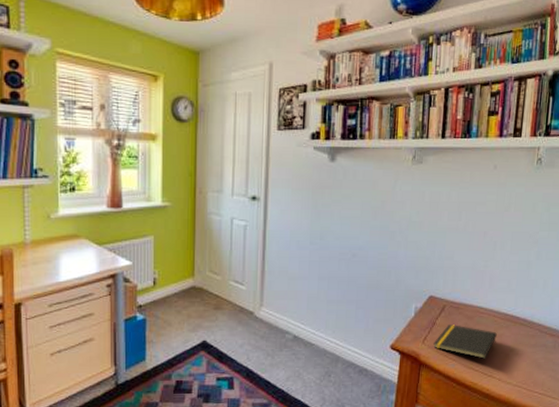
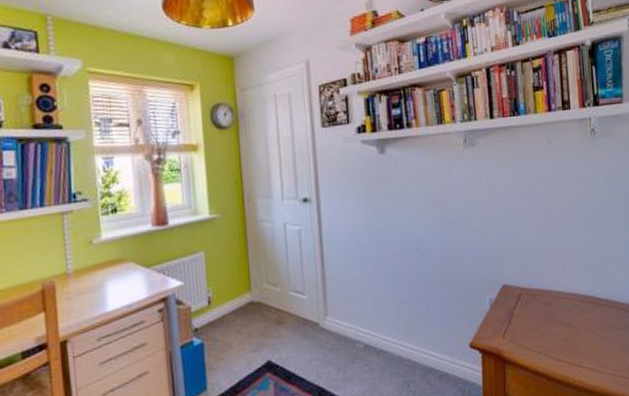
notepad: present [433,323,497,359] -> none [515,313,581,349]

